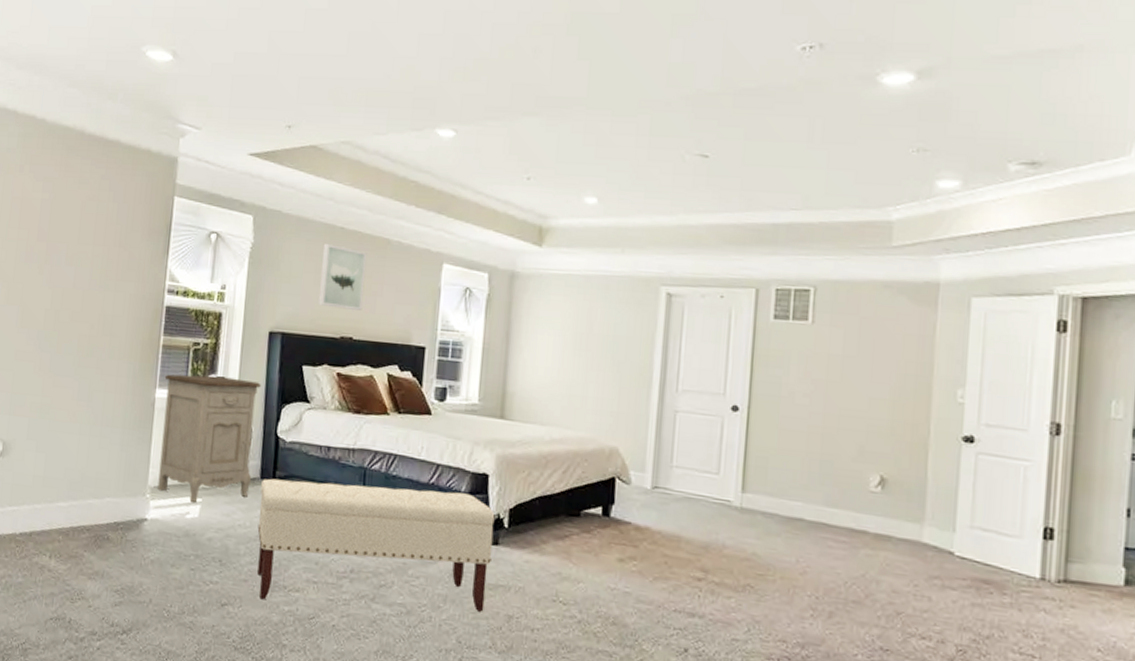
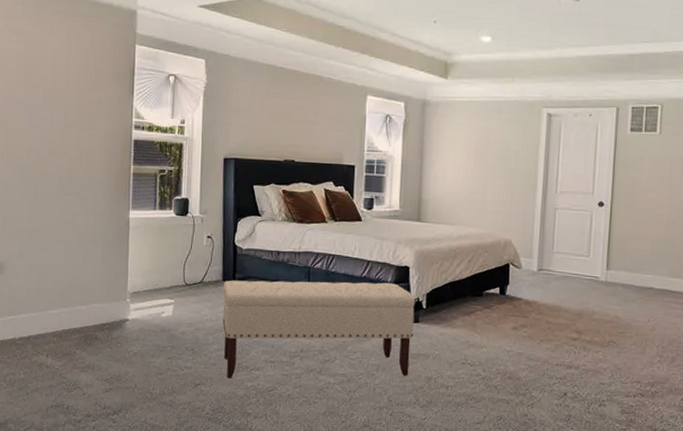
nightstand: present [157,374,261,502] -> none [136,197,219,303]
wall art: present [319,244,367,310] -> none [265,82,304,137]

